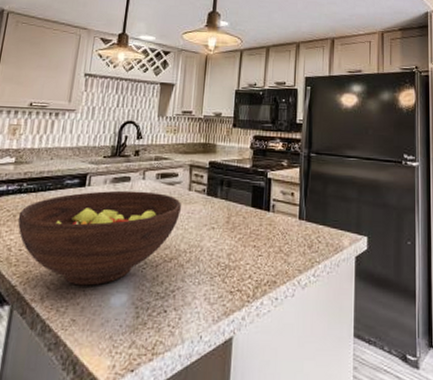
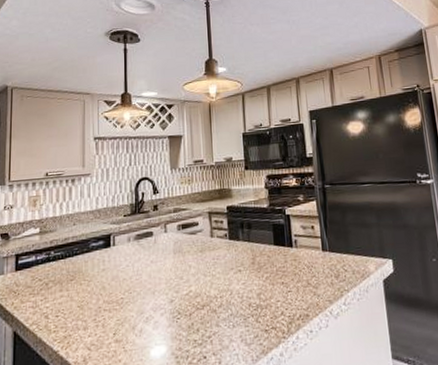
fruit bowl: present [17,190,181,286] -> none [50,243,206,343]

